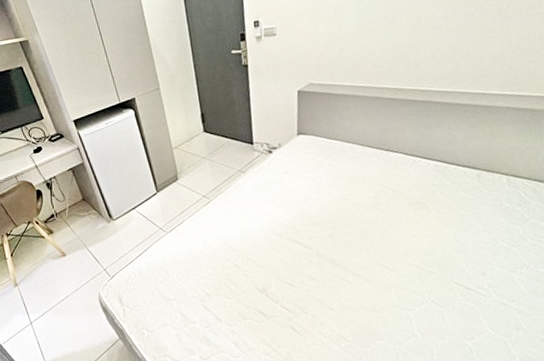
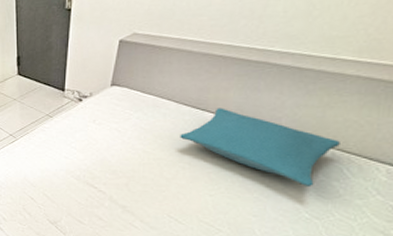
pillow: none [371,146,512,216] -> present [180,108,340,188]

